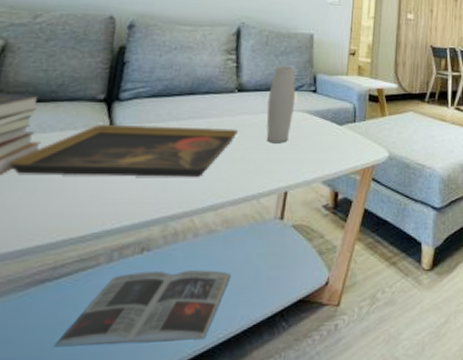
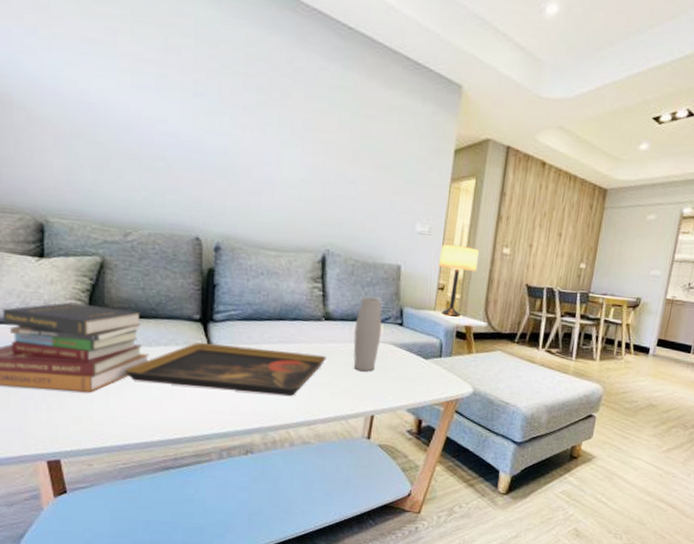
magazine: present [53,270,231,348] -> none [183,469,324,525]
table lamp: none [349,13,386,80] -> present [439,244,480,317]

